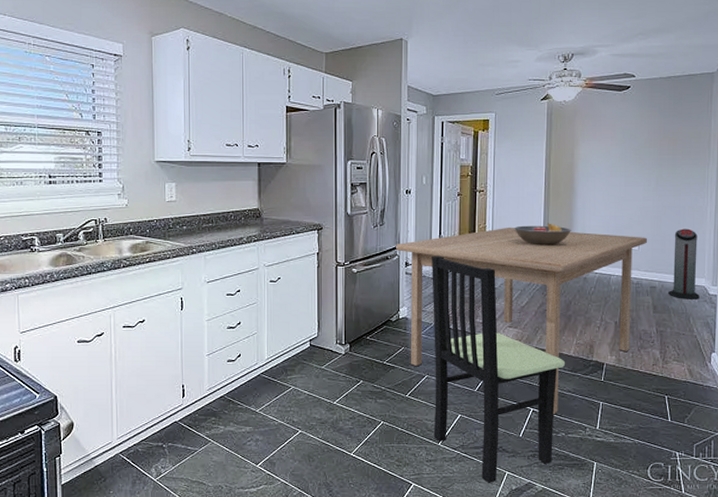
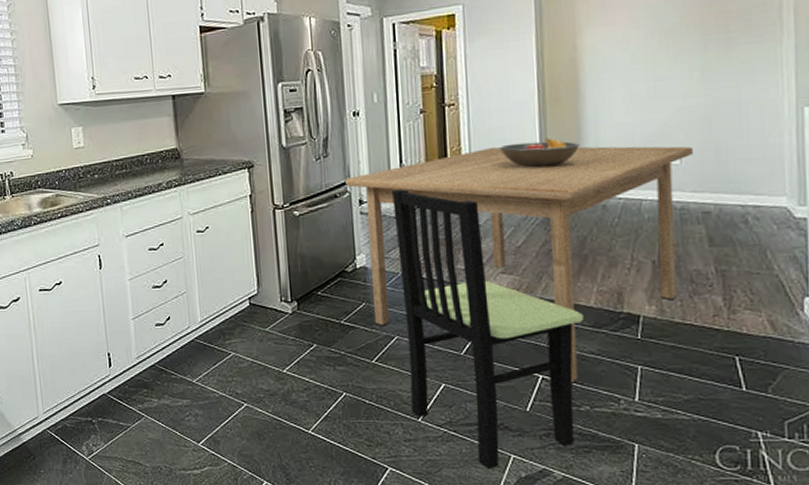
air purifier: present [668,228,700,299] -> none [730,130,780,227]

